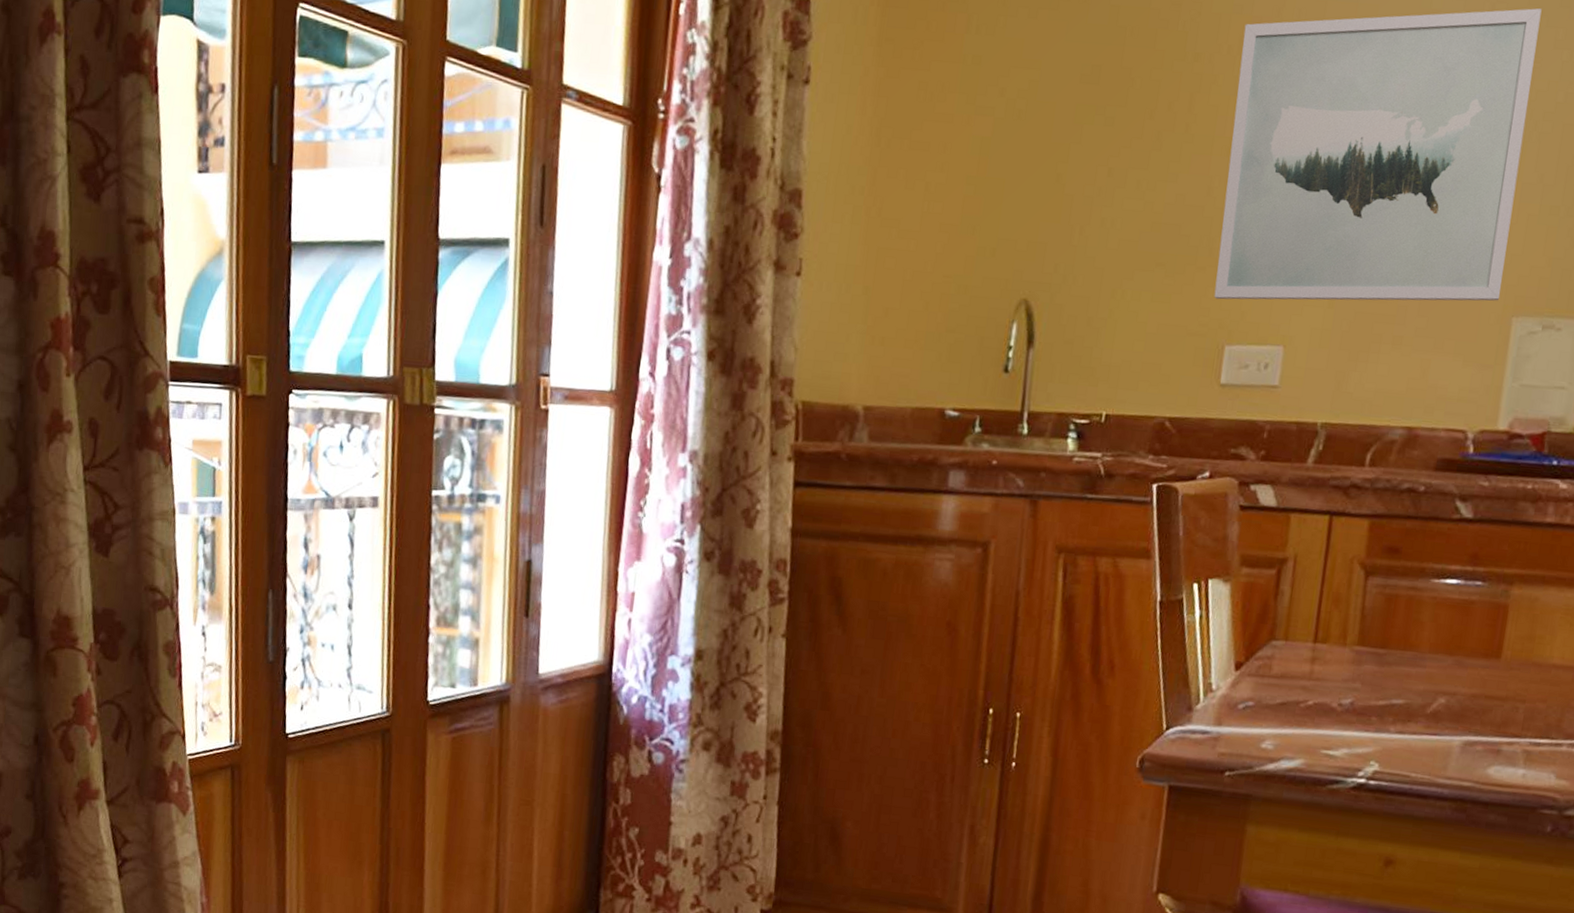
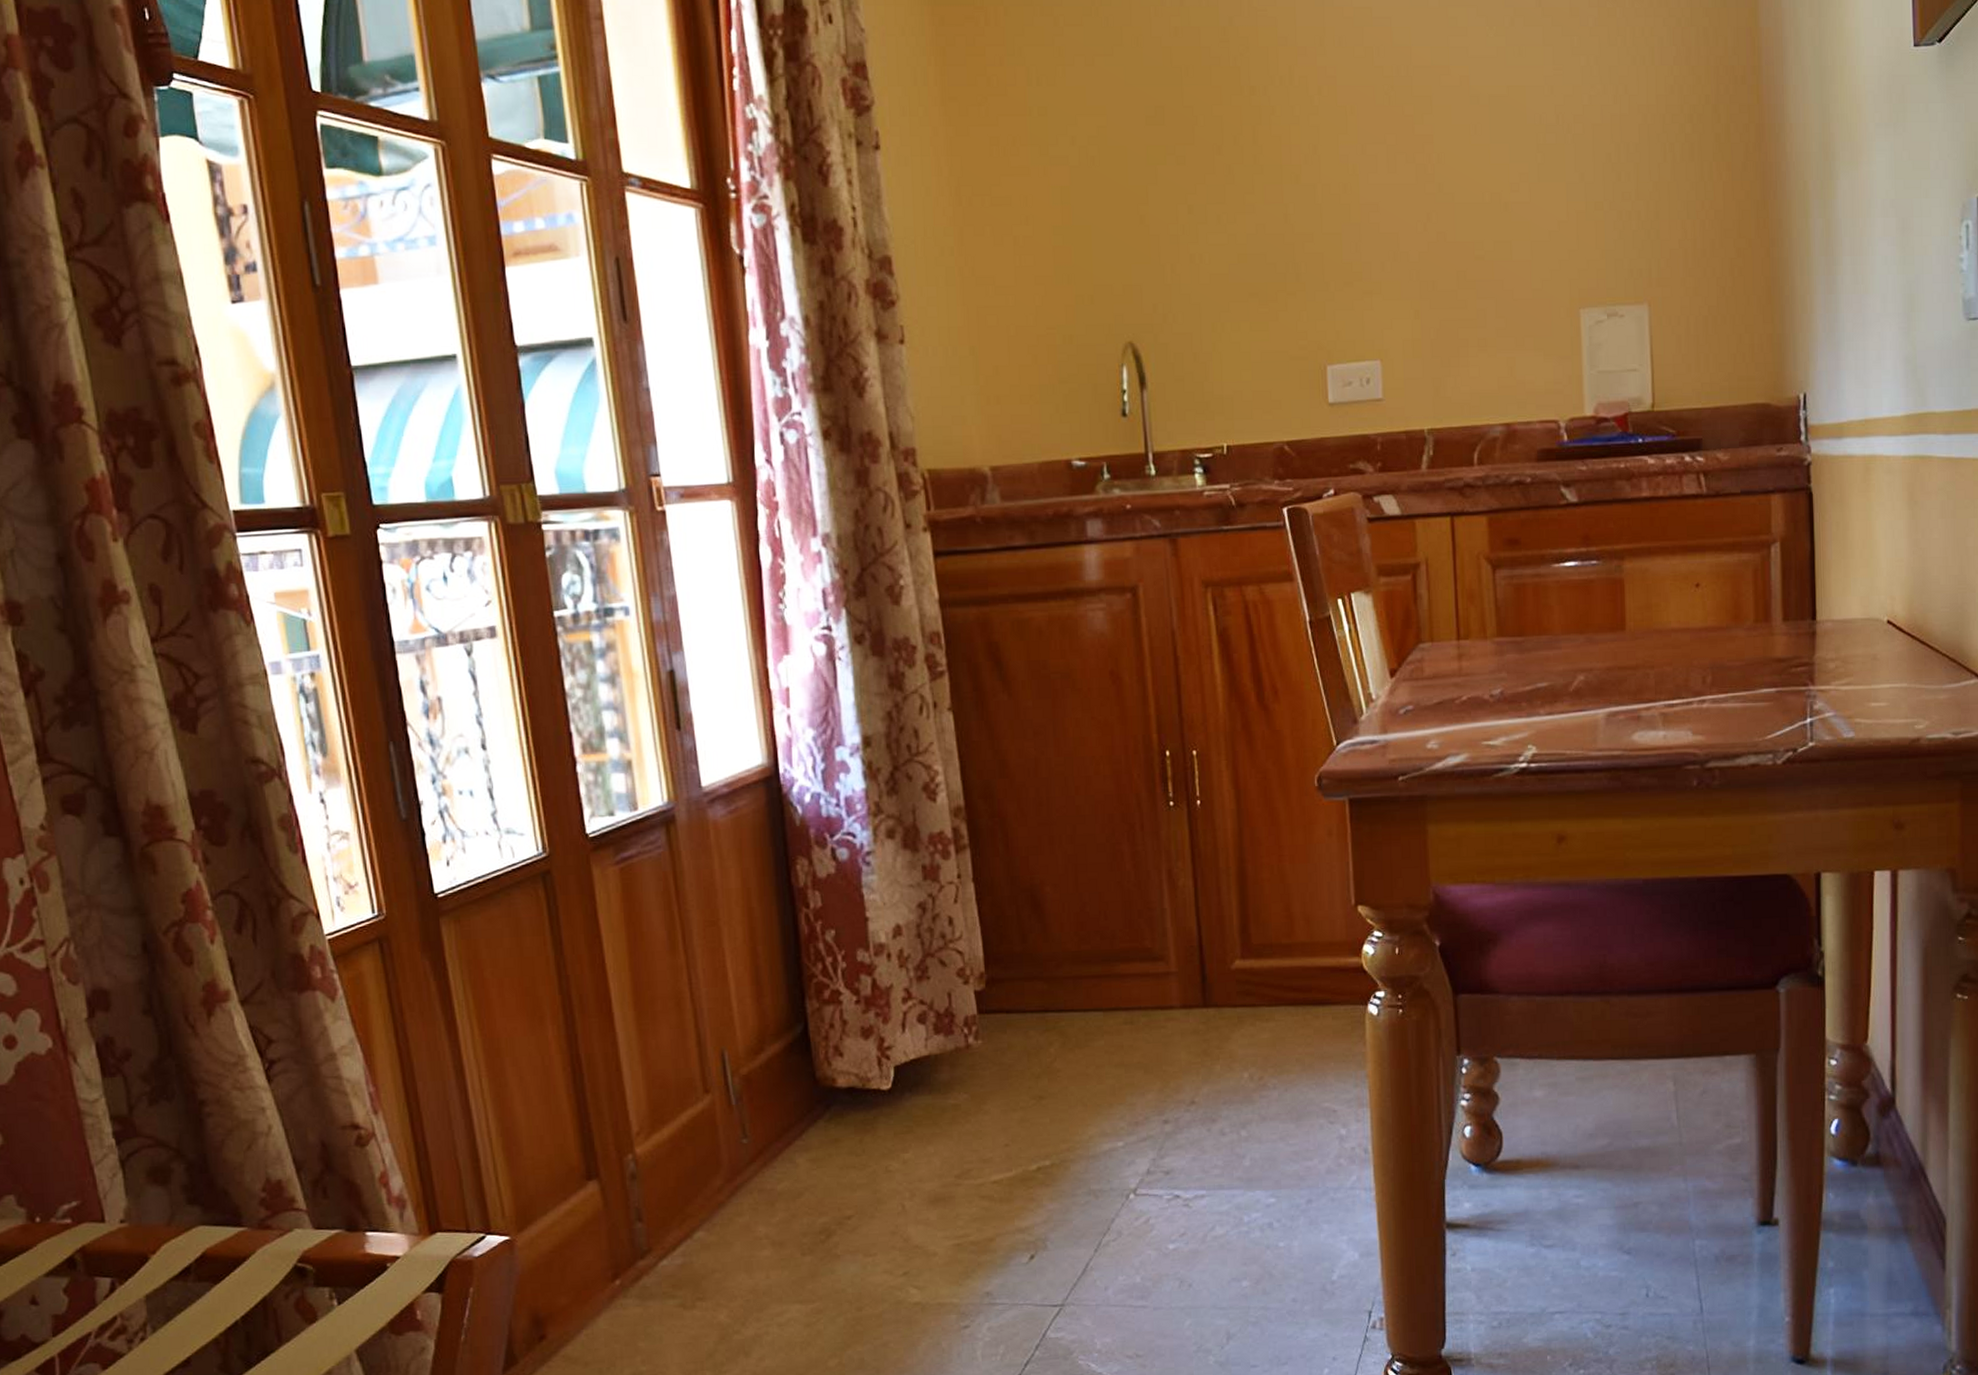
wall art: present [1214,8,1542,301] -> none [1291,19,1566,322]

